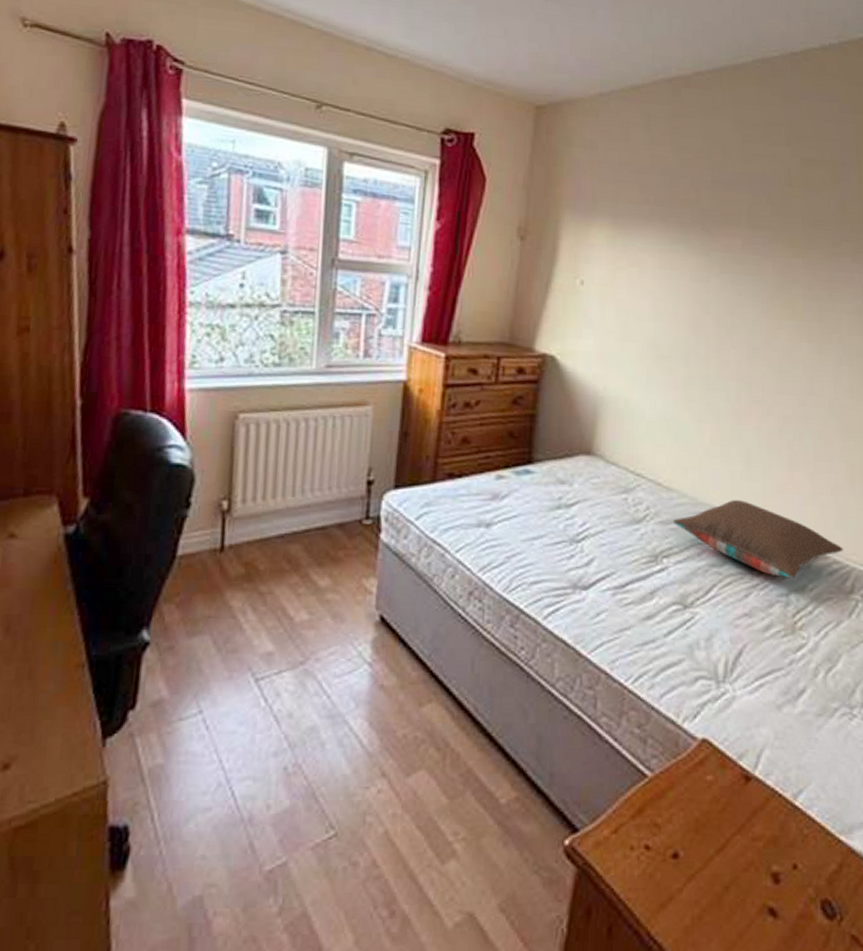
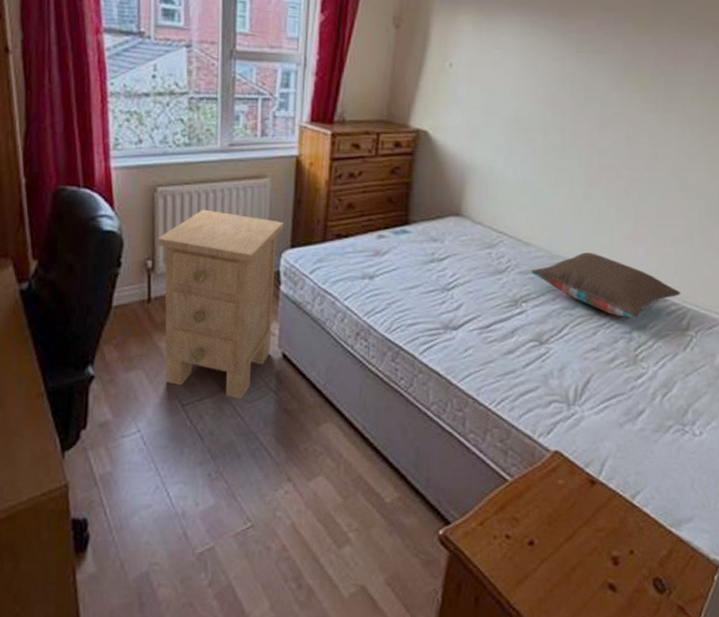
nightstand: none [235,440,387,673] -> present [157,209,284,399]

